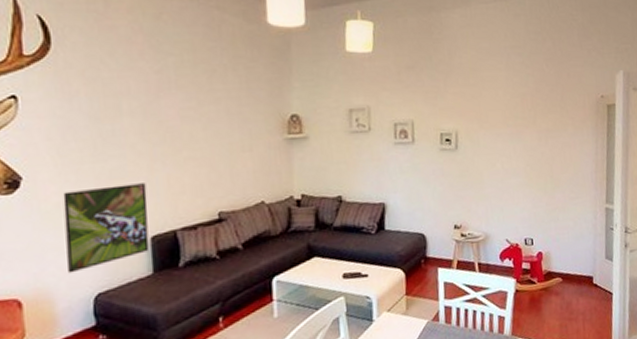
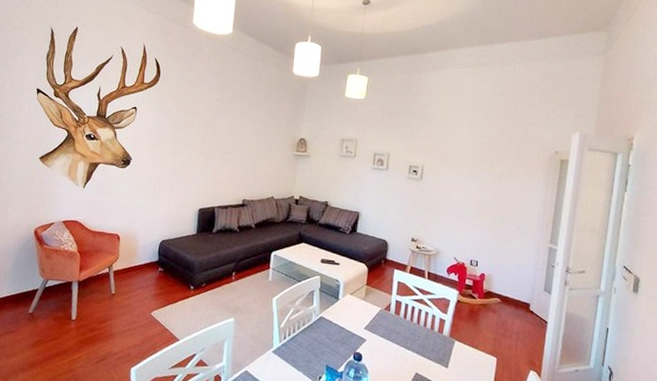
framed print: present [63,183,149,274] -> none [147,171,201,224]

